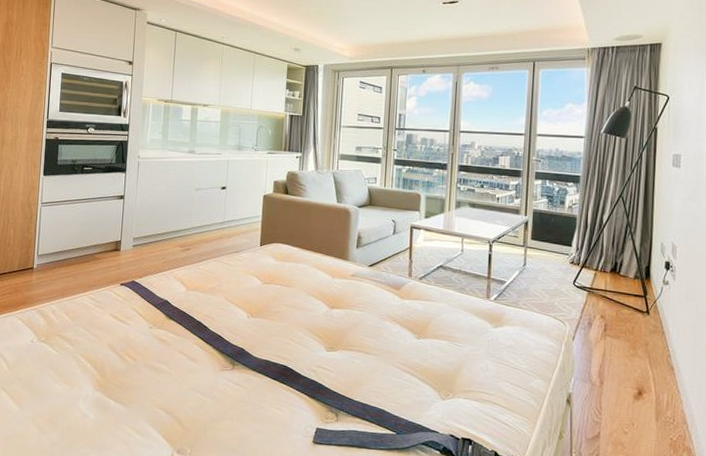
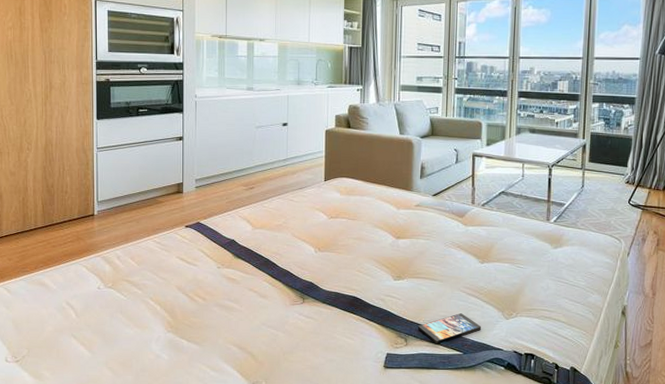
smartphone: none [349,390,417,422] -> present [417,313,482,345]

